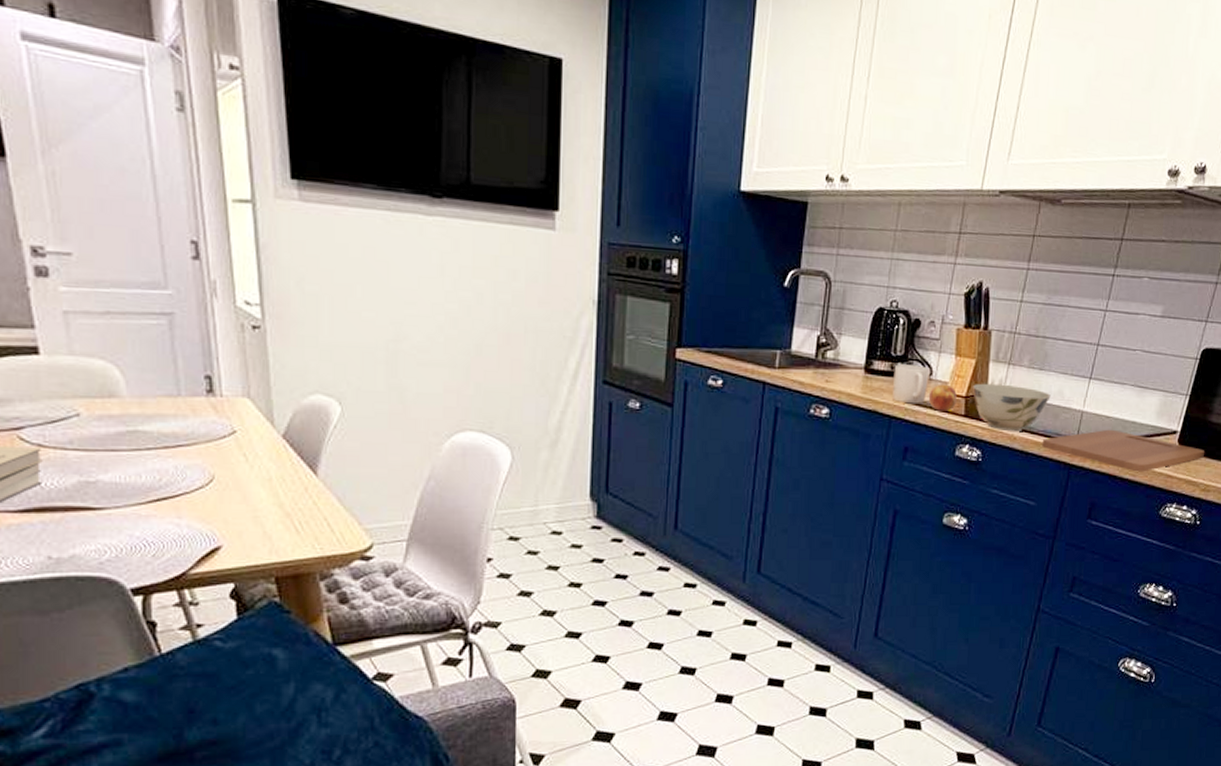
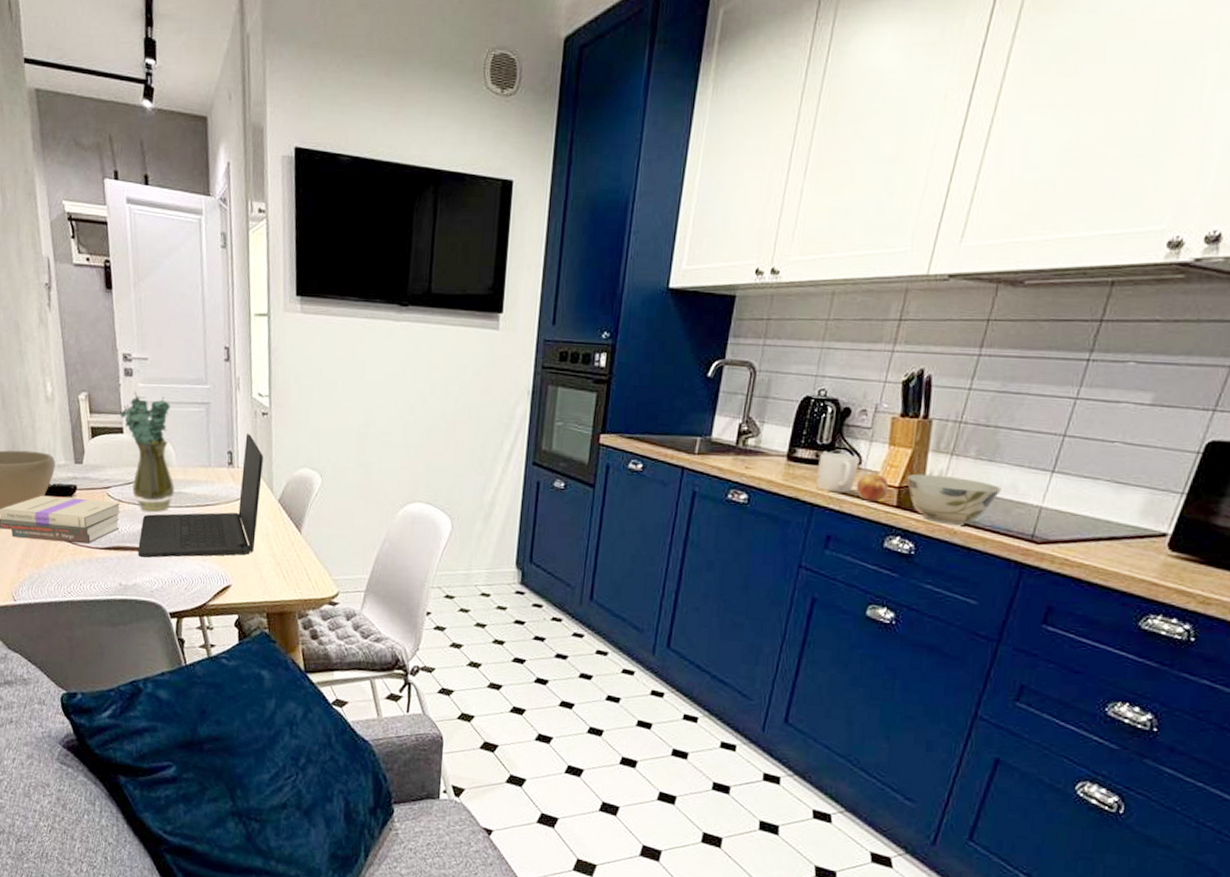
vase: none [31,297,128,460] -> present [120,391,175,513]
laptop: none [74,351,257,519] -> present [138,432,263,558]
cutting board: present [1042,429,1205,472] -> none [987,527,1206,578]

